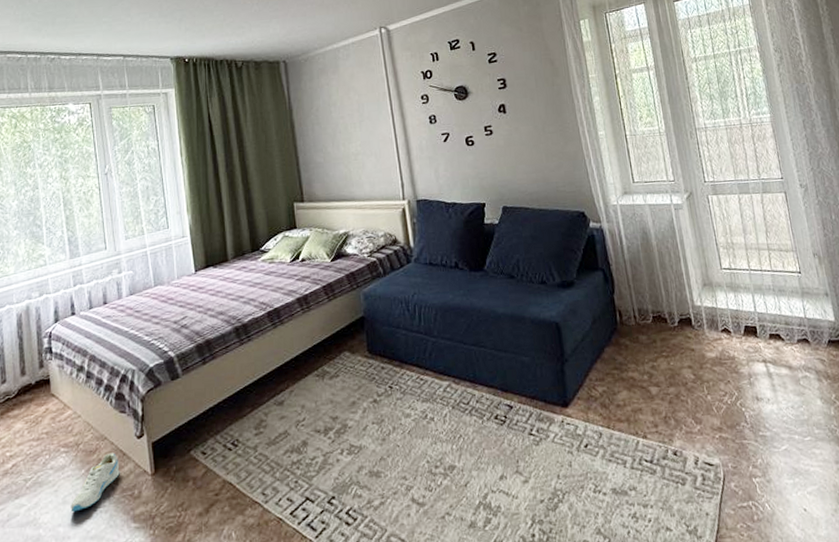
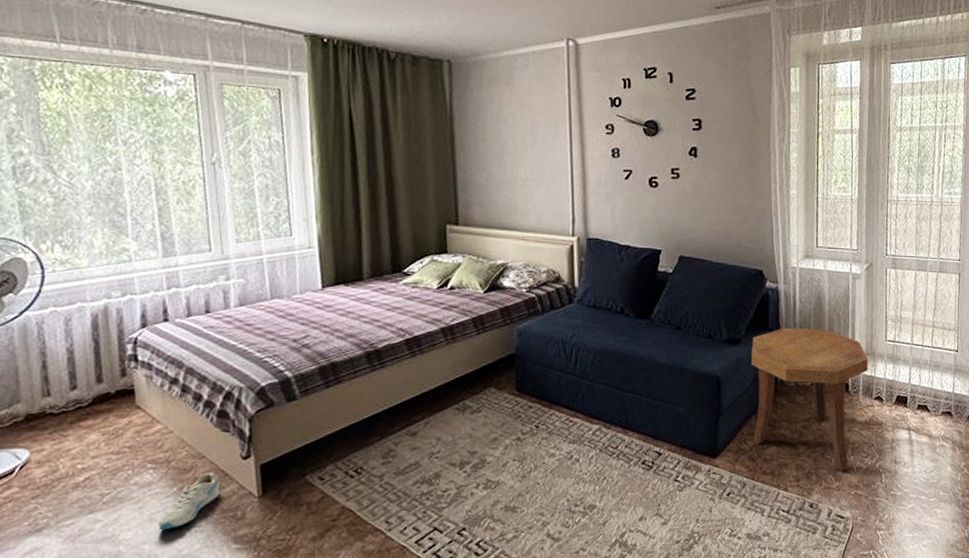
side table: none [585,263,708,413] -> present [750,327,868,471]

